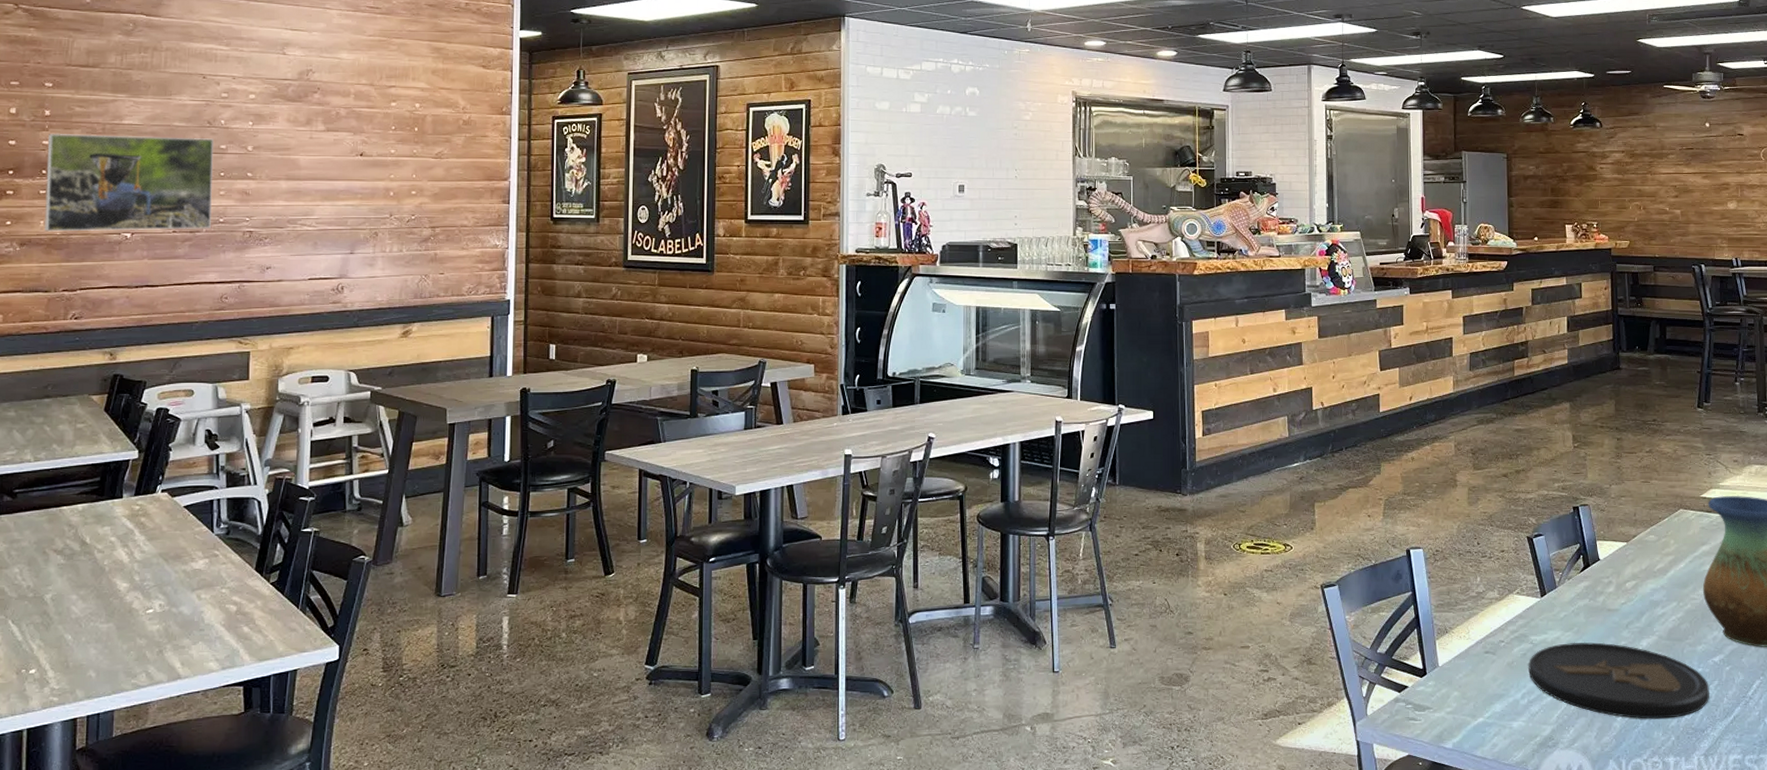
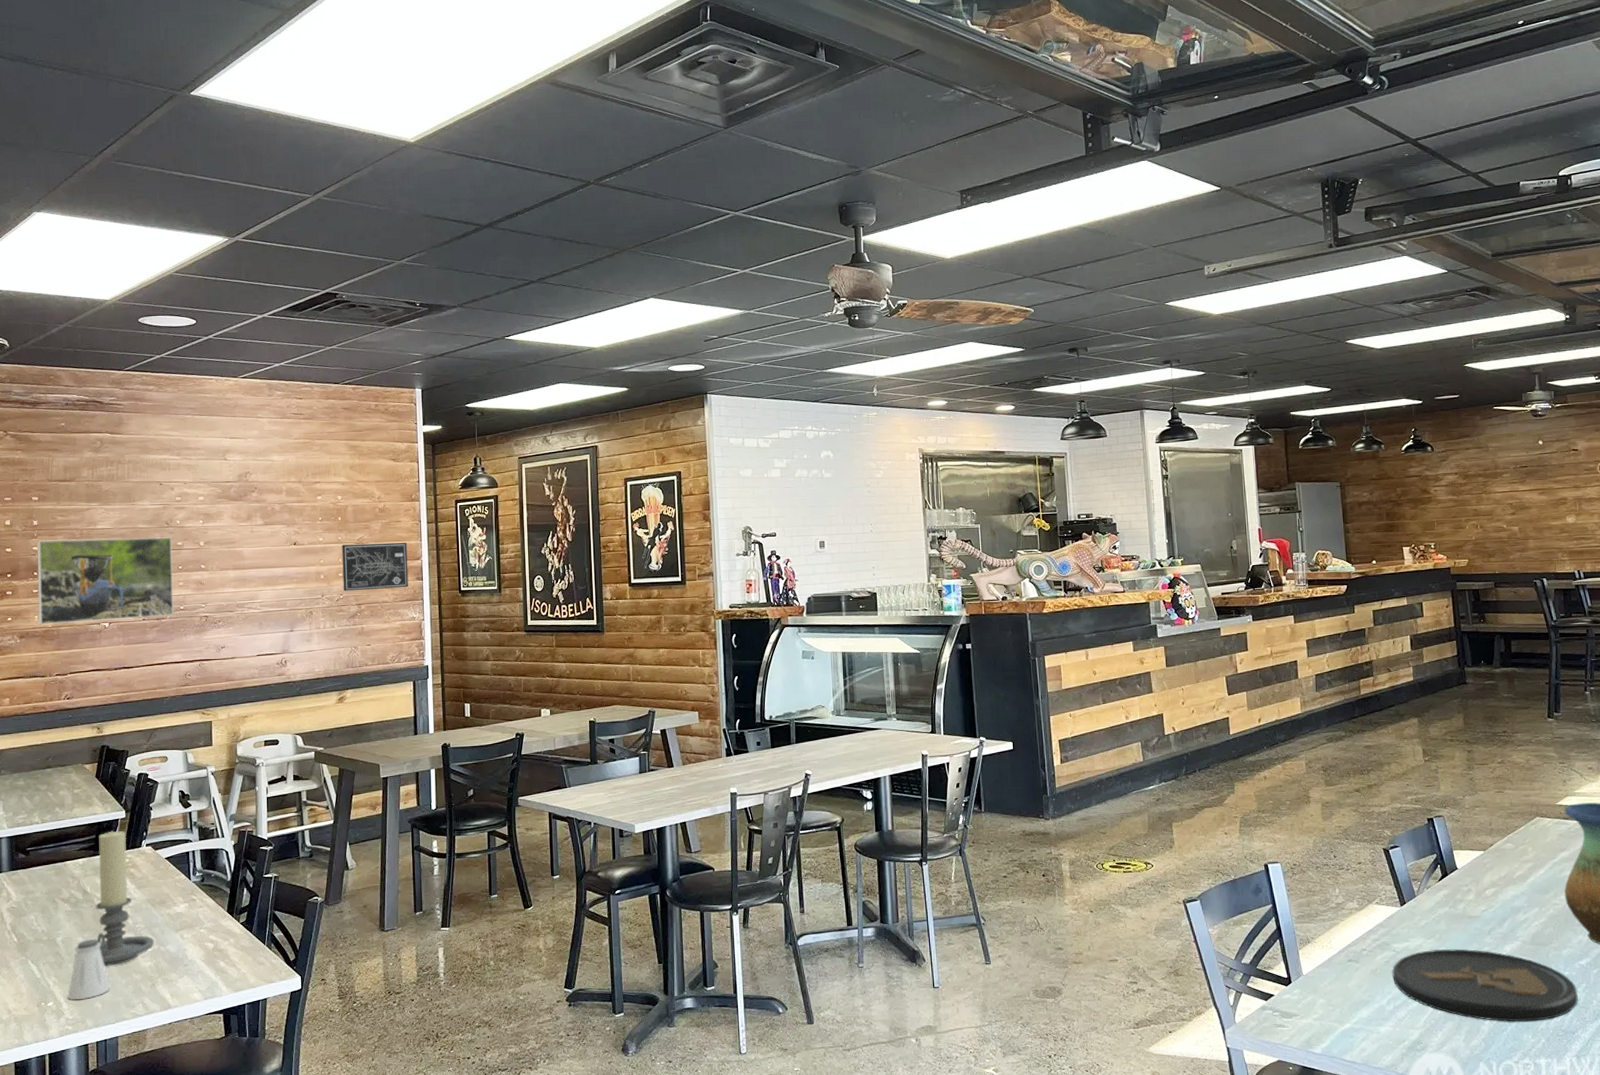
saltshaker: none [54,596,108,667] -> present [67,938,110,1000]
candle holder: none [66,473,165,629] -> present [75,831,154,966]
wall art: none [416,159,494,212] -> present [342,542,409,592]

